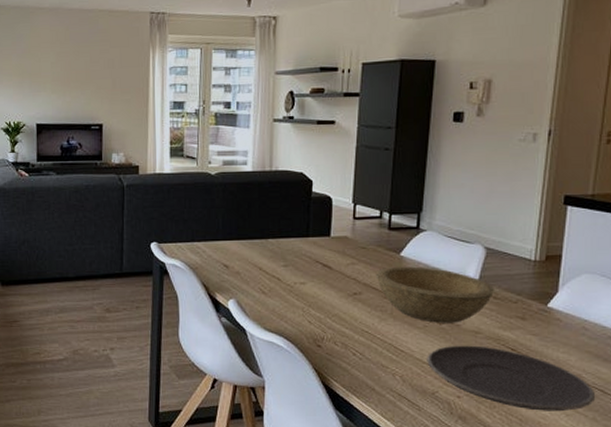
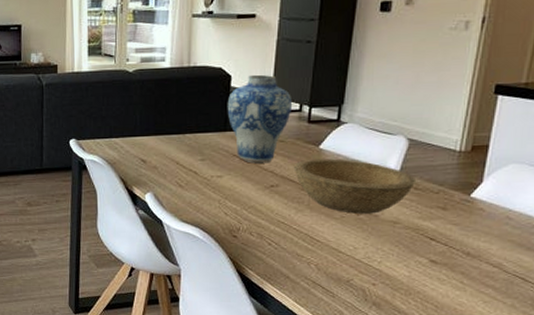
vase: none [309,180,373,270] -> present [227,74,293,164]
plate: present [427,345,596,412] -> none [343,235,516,299]

